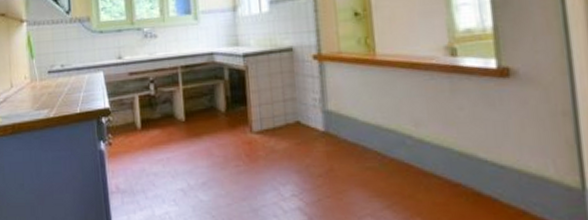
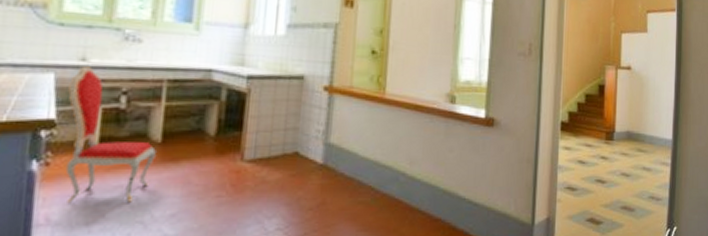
dining chair: none [113,63,183,176] -> present [65,66,156,204]

